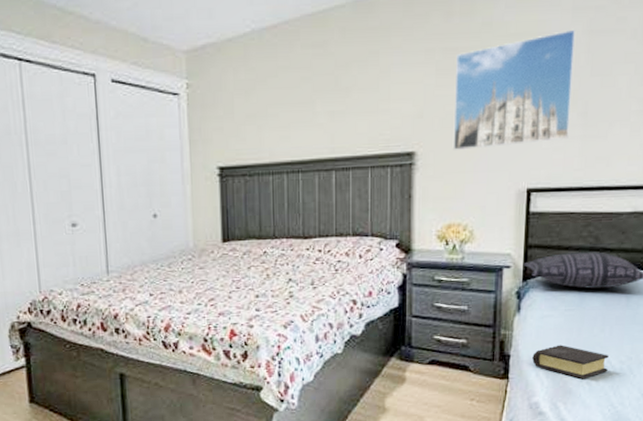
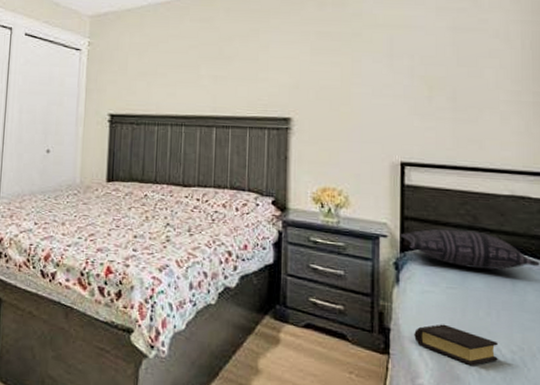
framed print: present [453,29,576,150] -> none [327,25,441,121]

